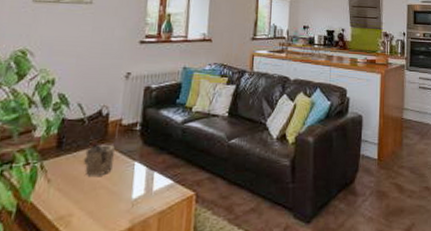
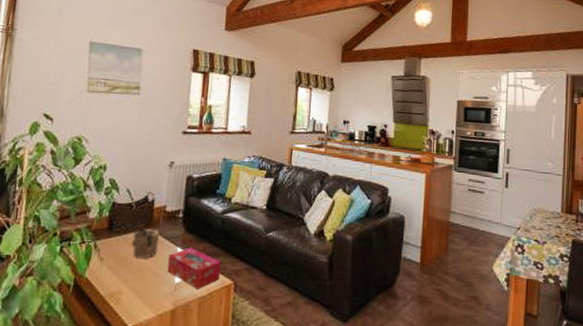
tissue box: none [123,160,182,204] -> present [167,247,221,289]

